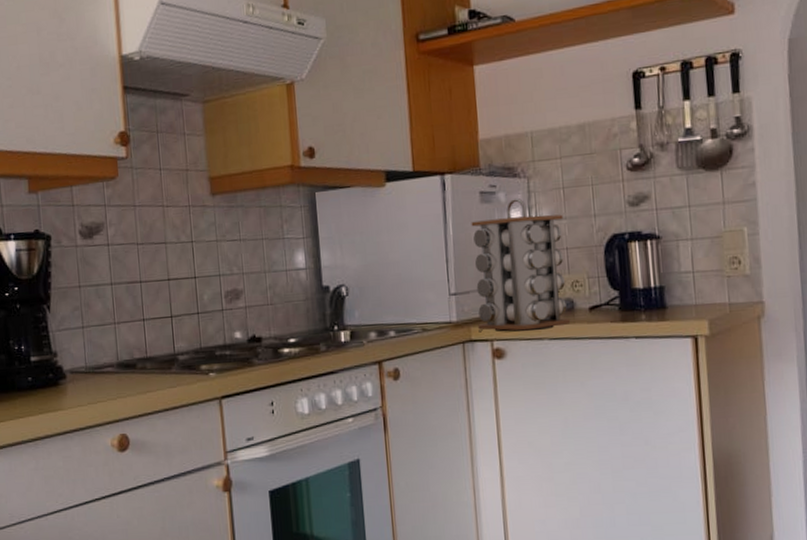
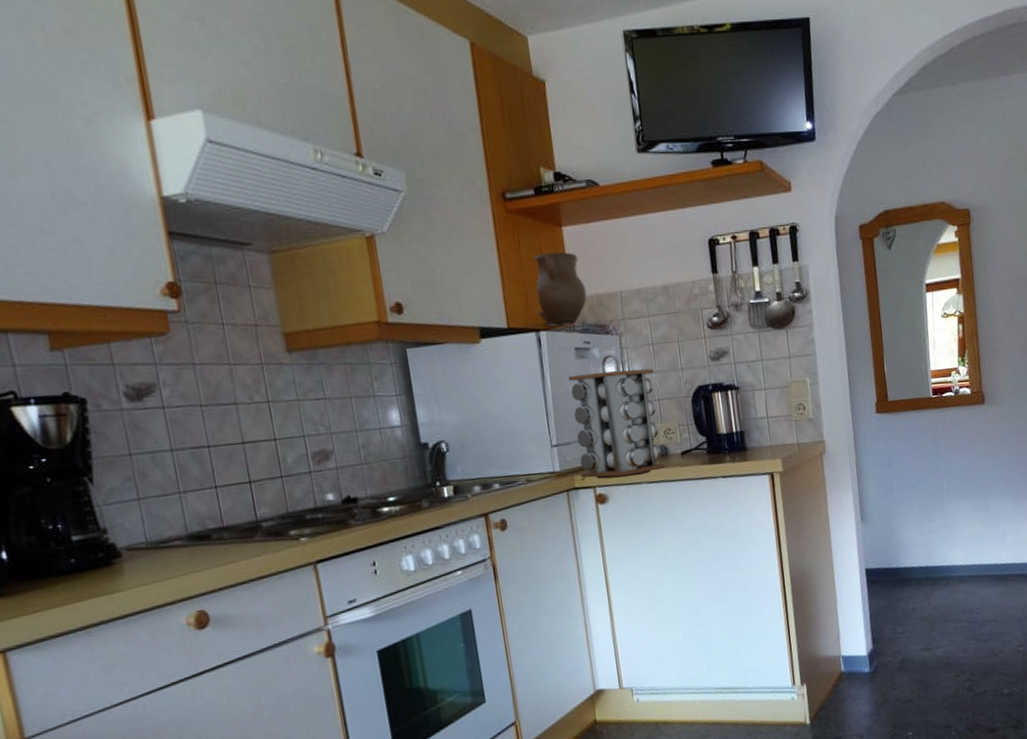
ceramic jug: none [441,92,495,169] -> present [533,252,587,326]

